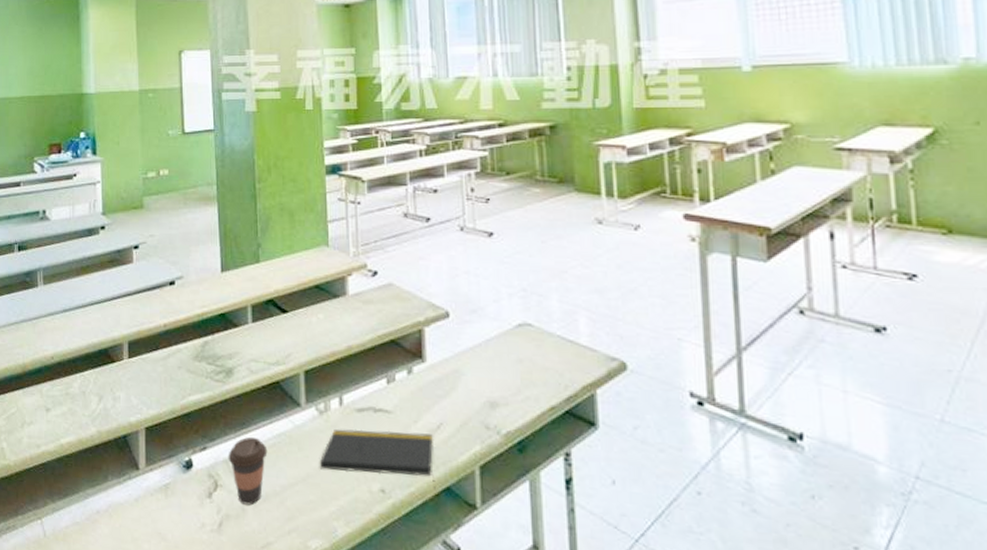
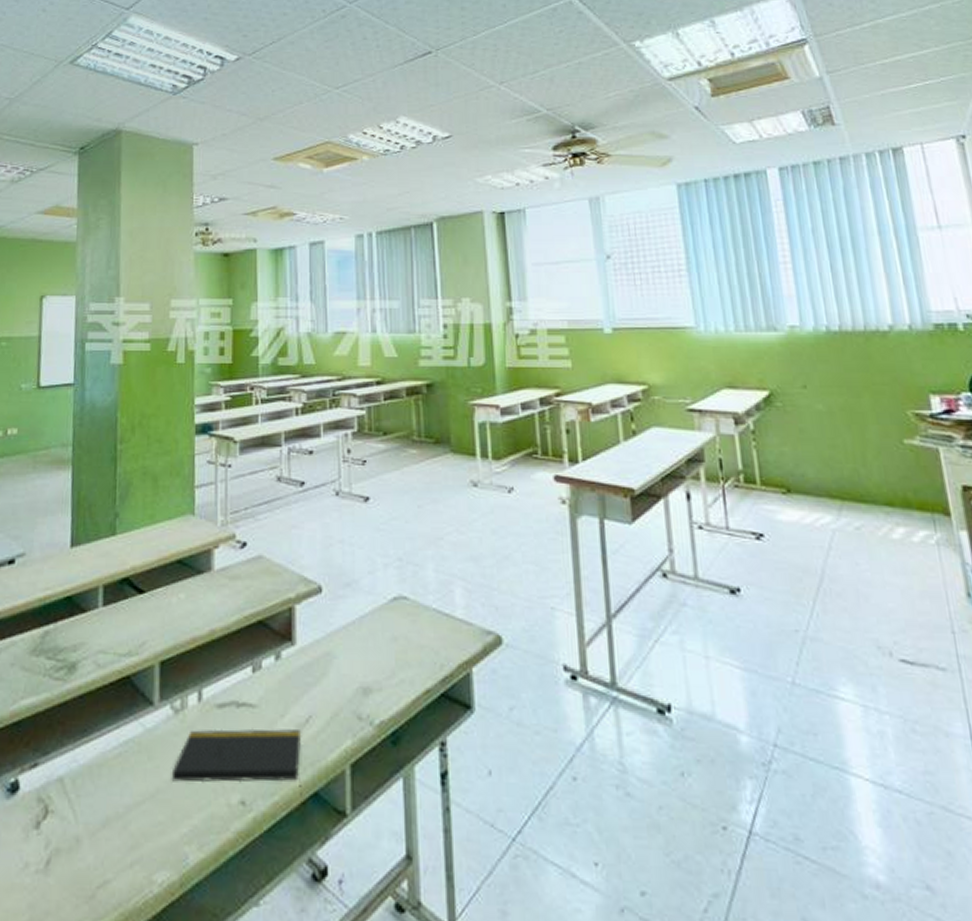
coffee cup: present [228,436,268,506] -> none [63,746,112,834]

